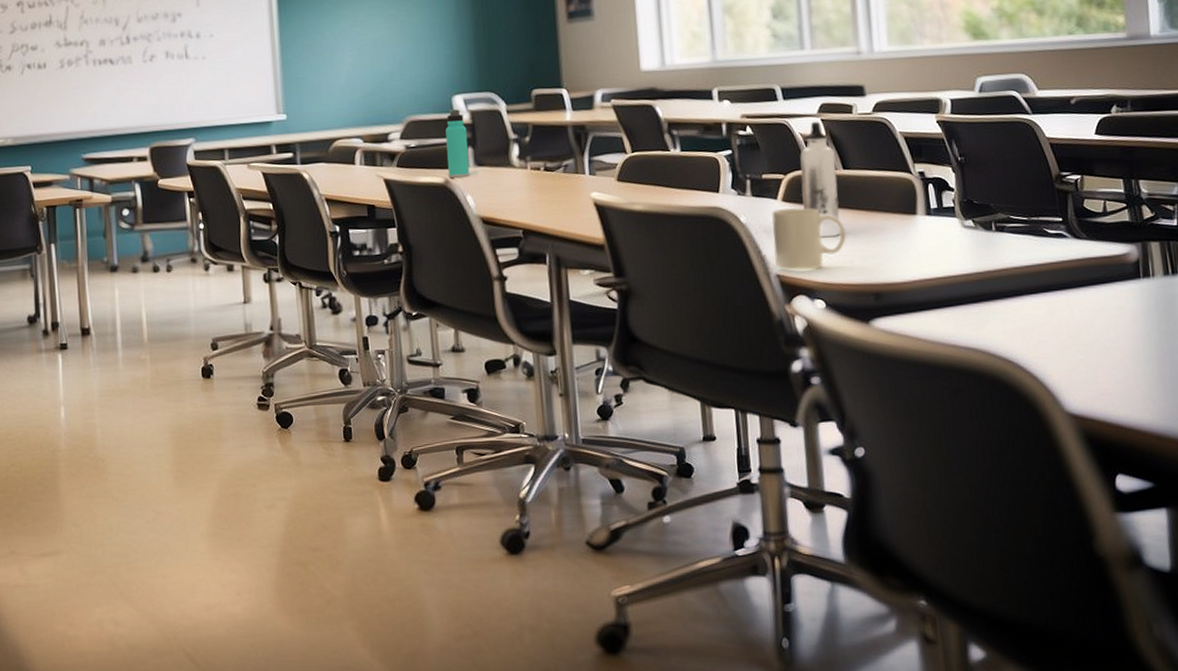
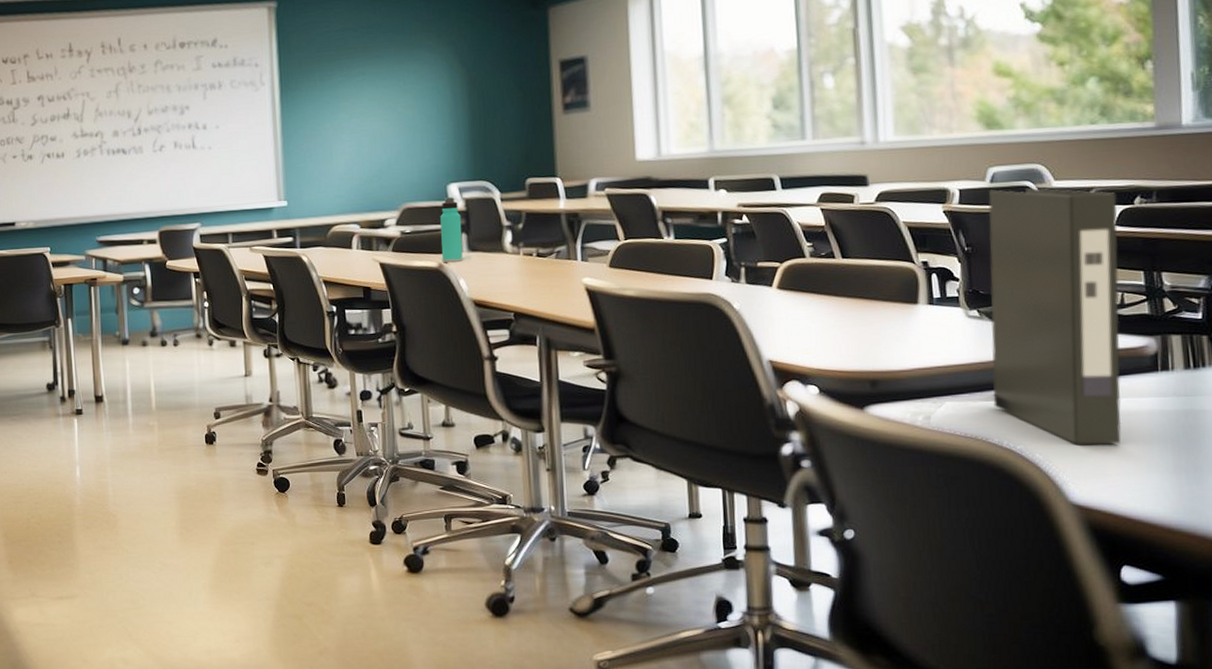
mug: present [771,207,847,271] -> none [765,295,844,357]
water bottle: present [800,121,840,238] -> none [797,210,837,325]
binder: none [978,98,1110,354] -> present [988,188,1122,445]

